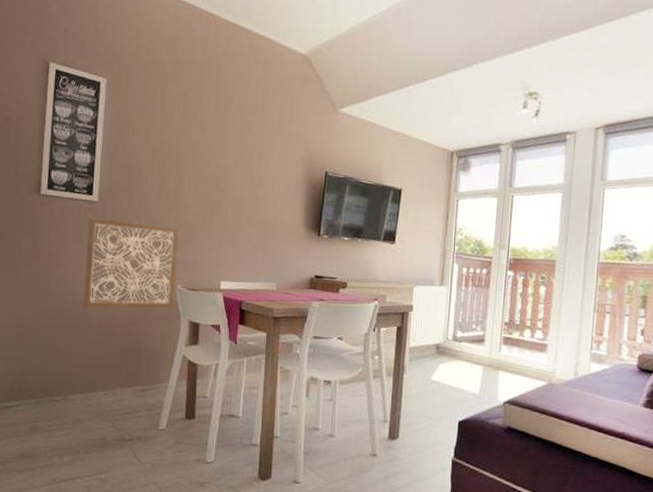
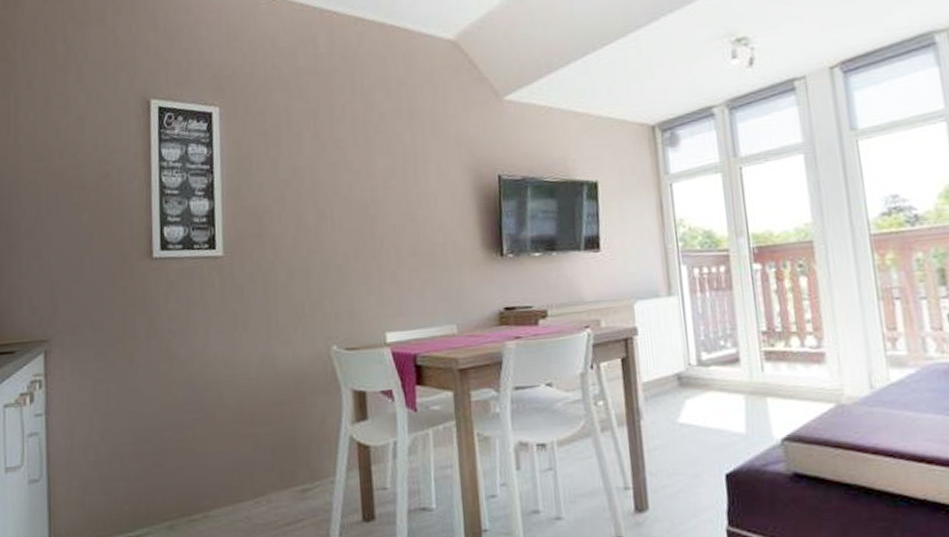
wall art: present [83,217,179,309] -> none [213,273,331,393]

